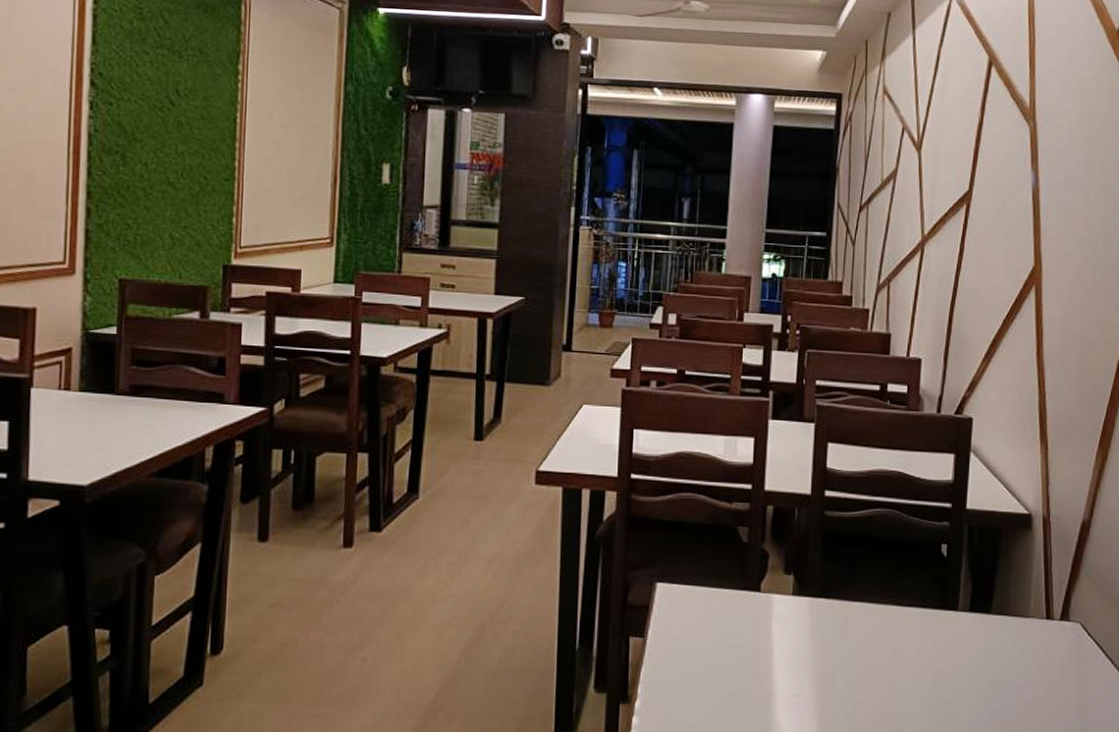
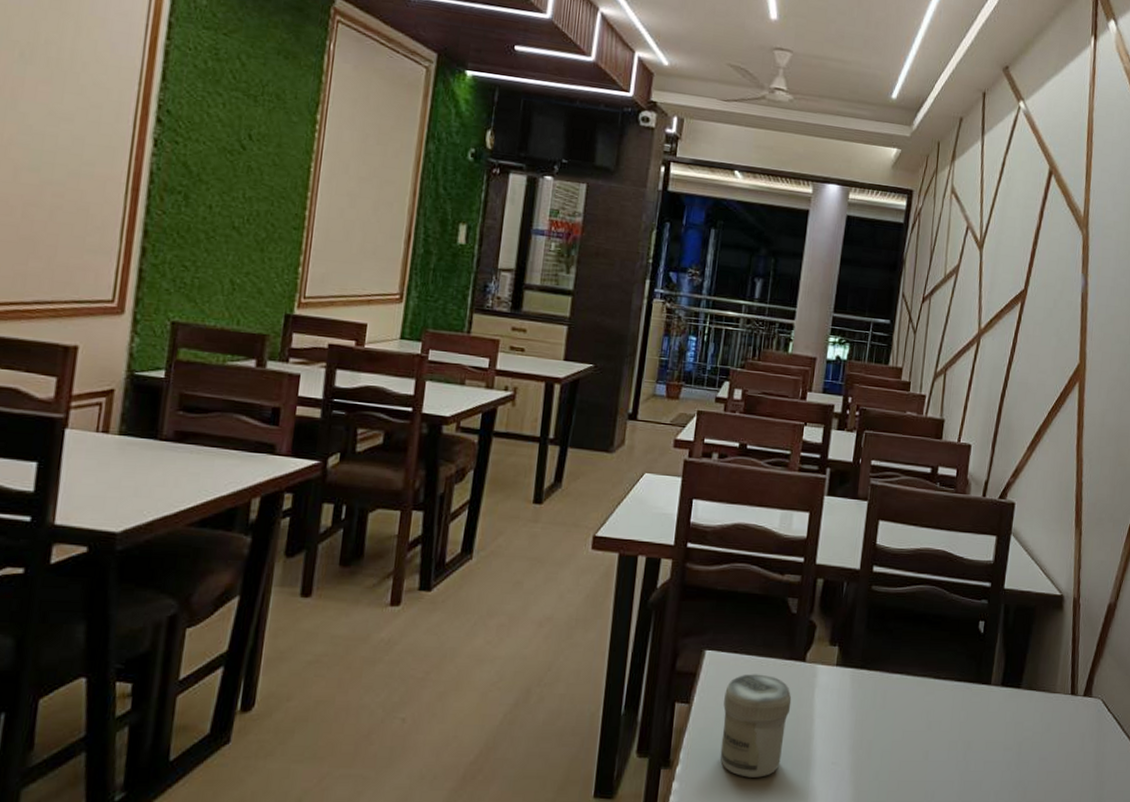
jar: none [678,605,748,711] -> present [720,674,792,778]

